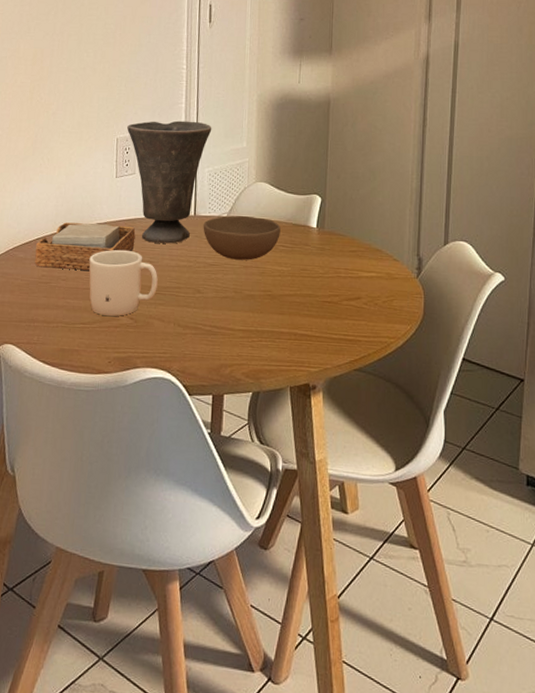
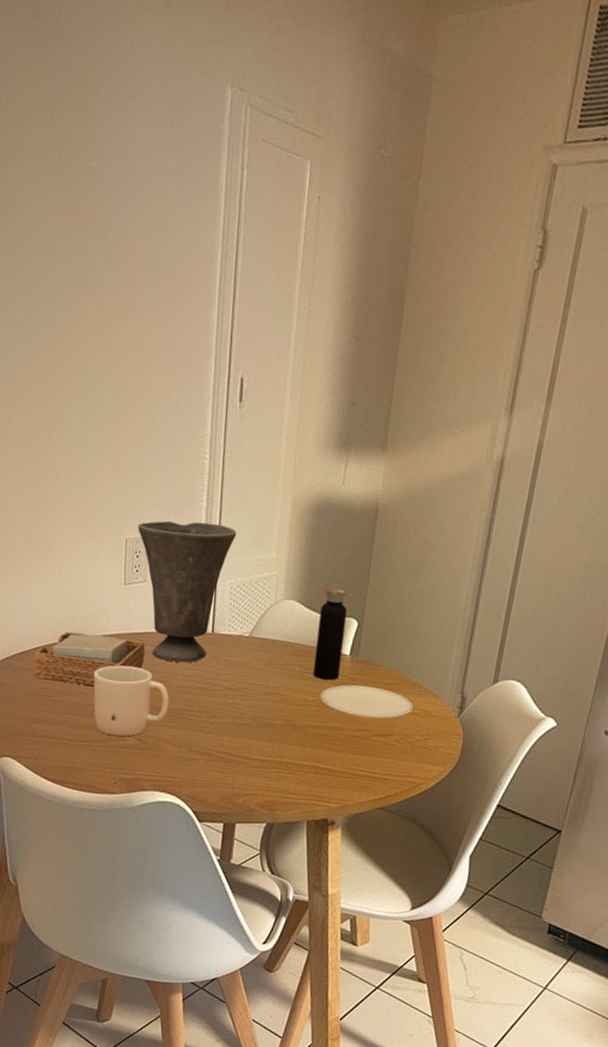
bowl: present [203,215,281,260] -> none [221,636,309,686]
water bottle: none [286,163,311,251] -> present [313,580,348,680]
plate: none [293,254,376,285] -> present [320,685,413,719]

